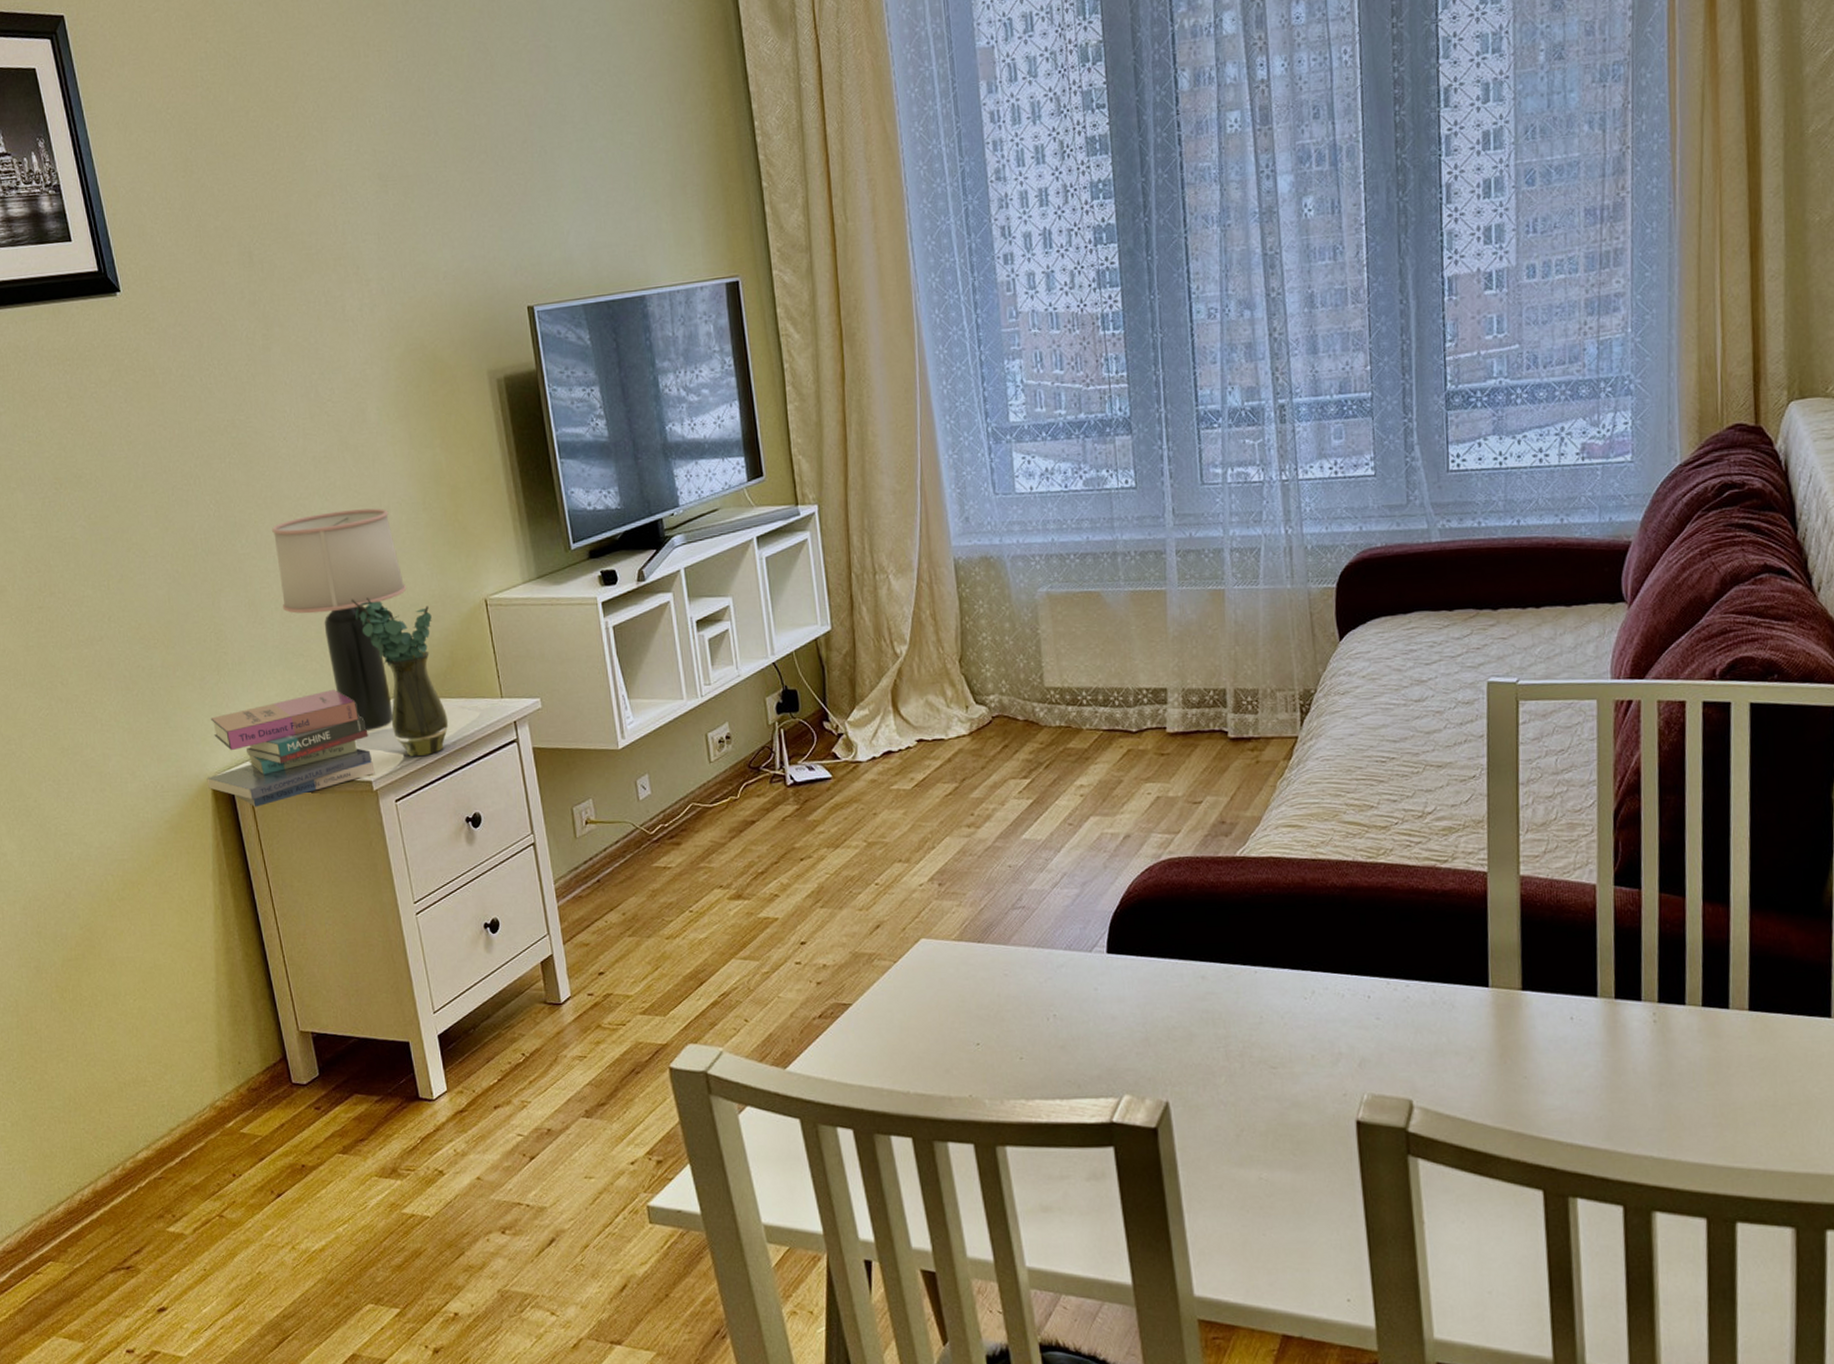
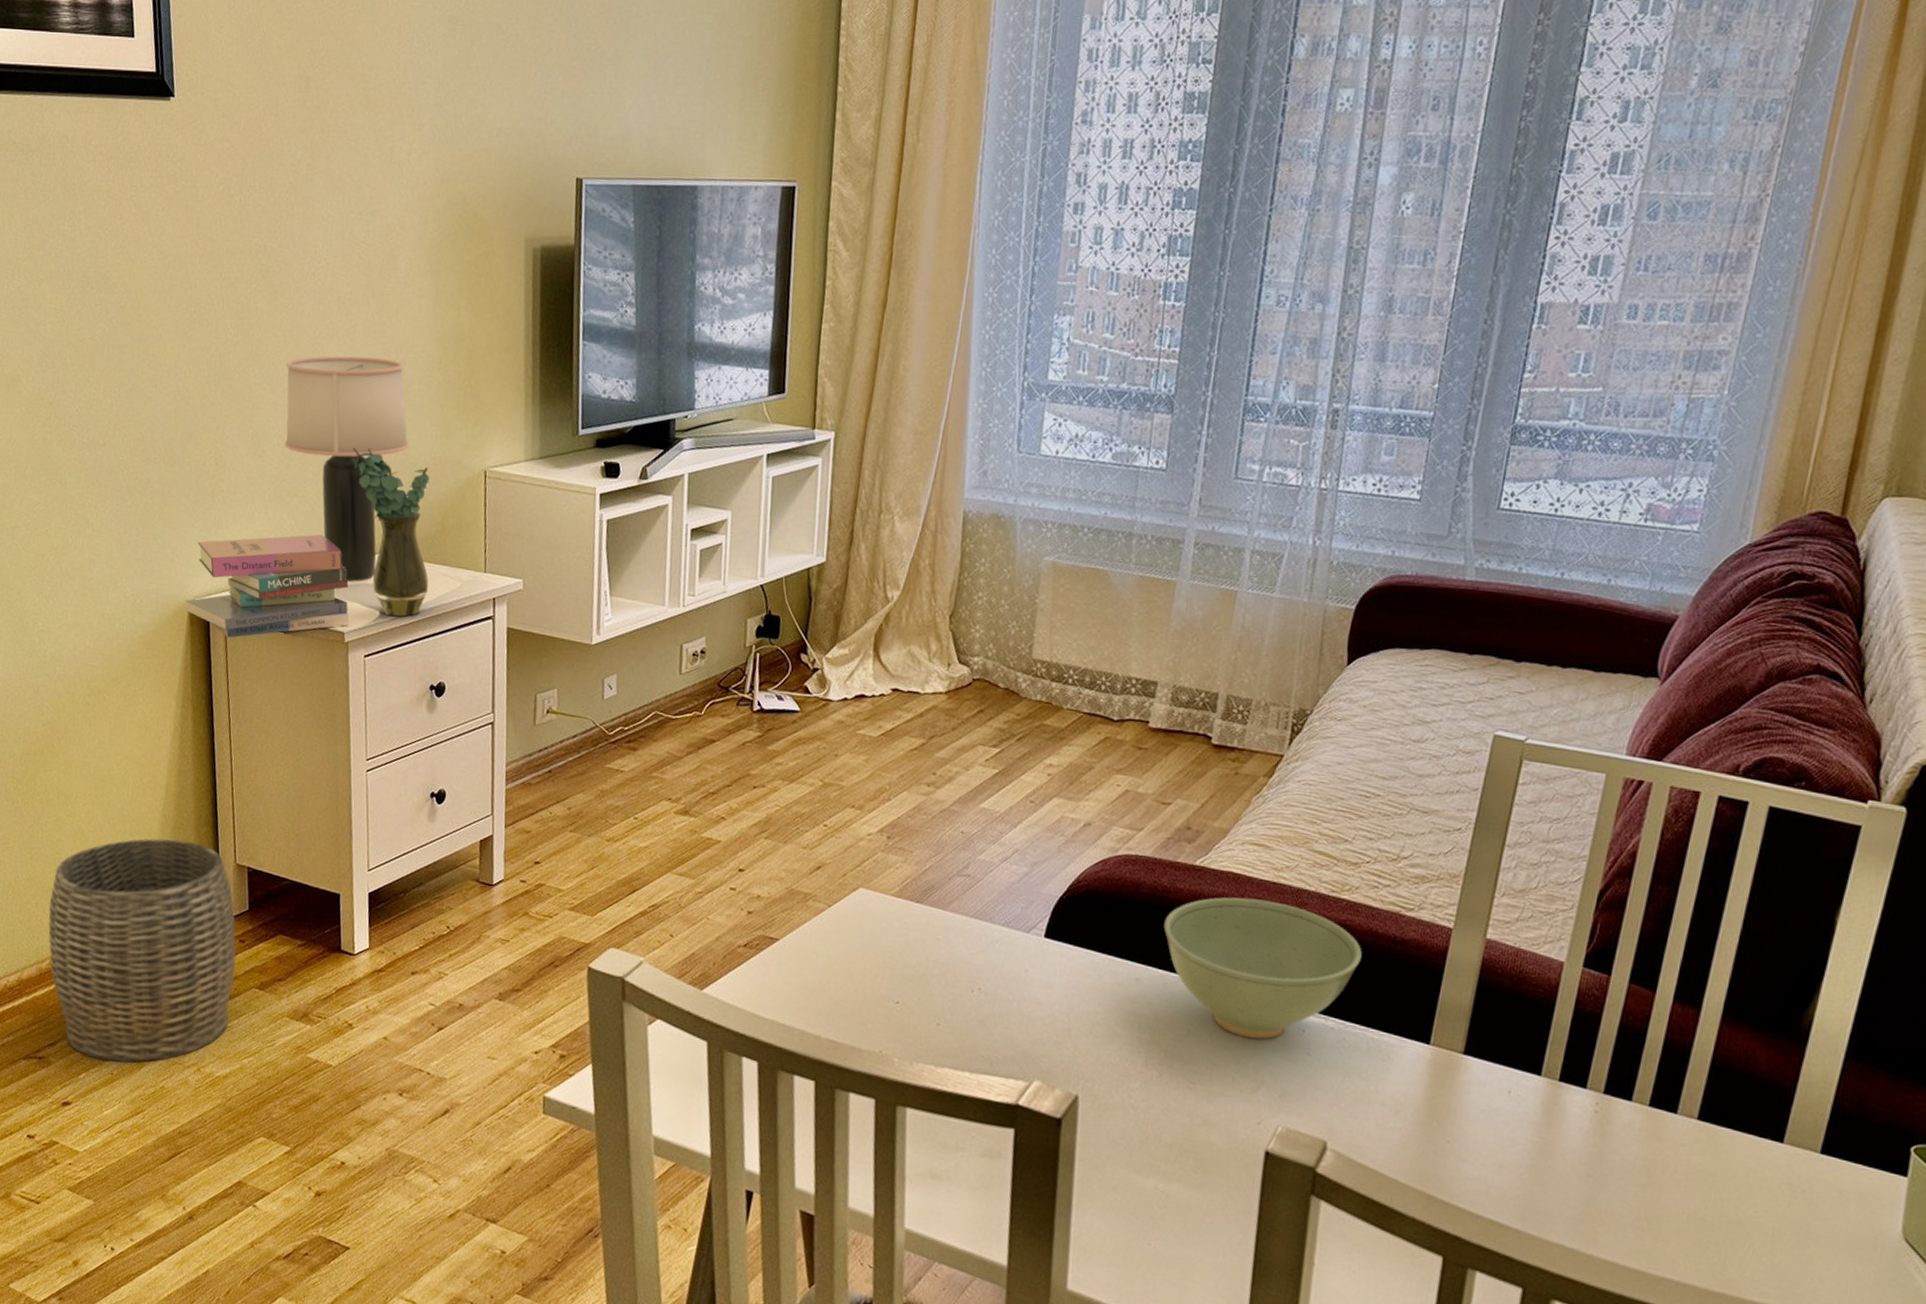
woven basket: none [113,1017,317,1258] -> present [48,838,236,1063]
bowl: none [1217,877,1409,1014] -> present [1163,897,1362,1040]

